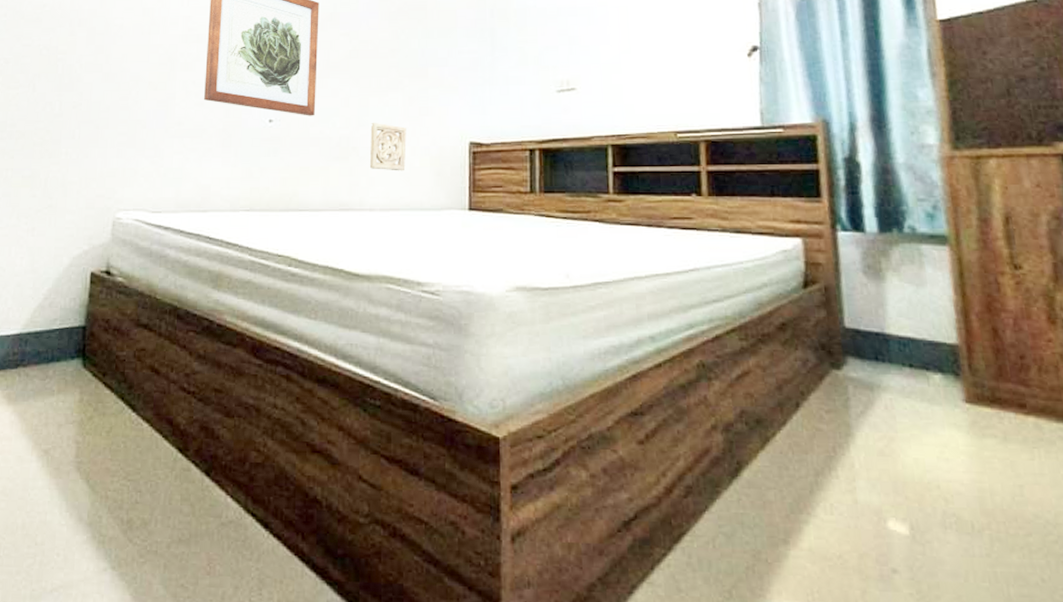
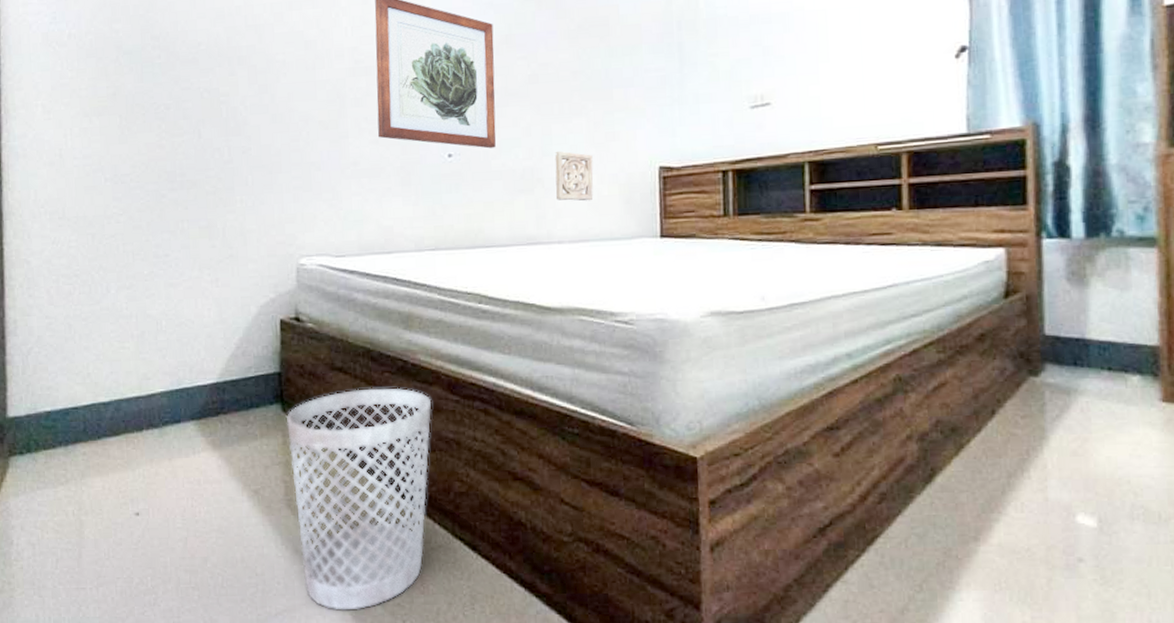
wastebasket: none [85,347,234,590] -> present [286,387,432,610]

